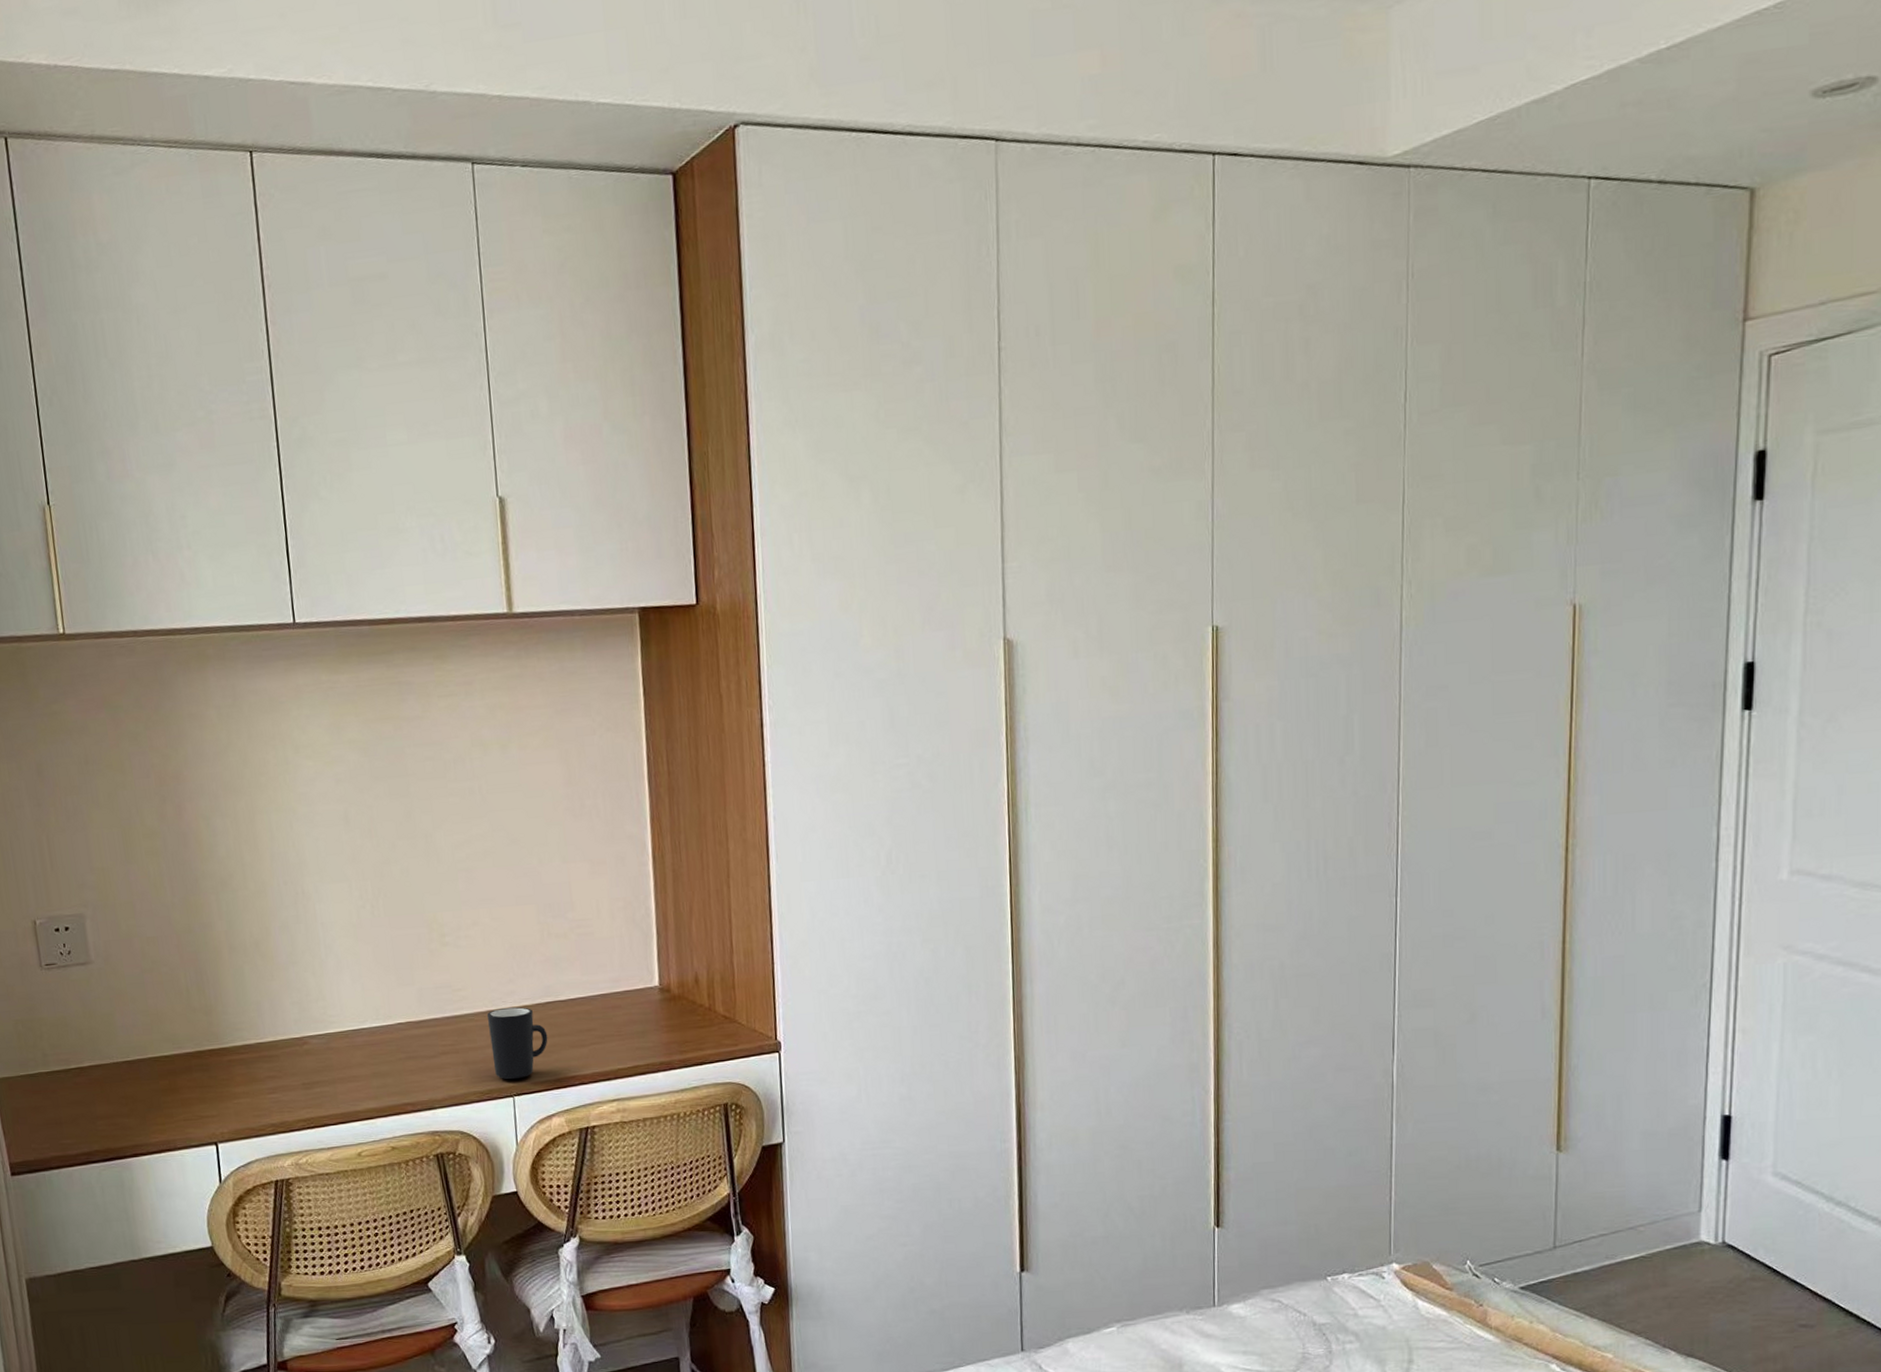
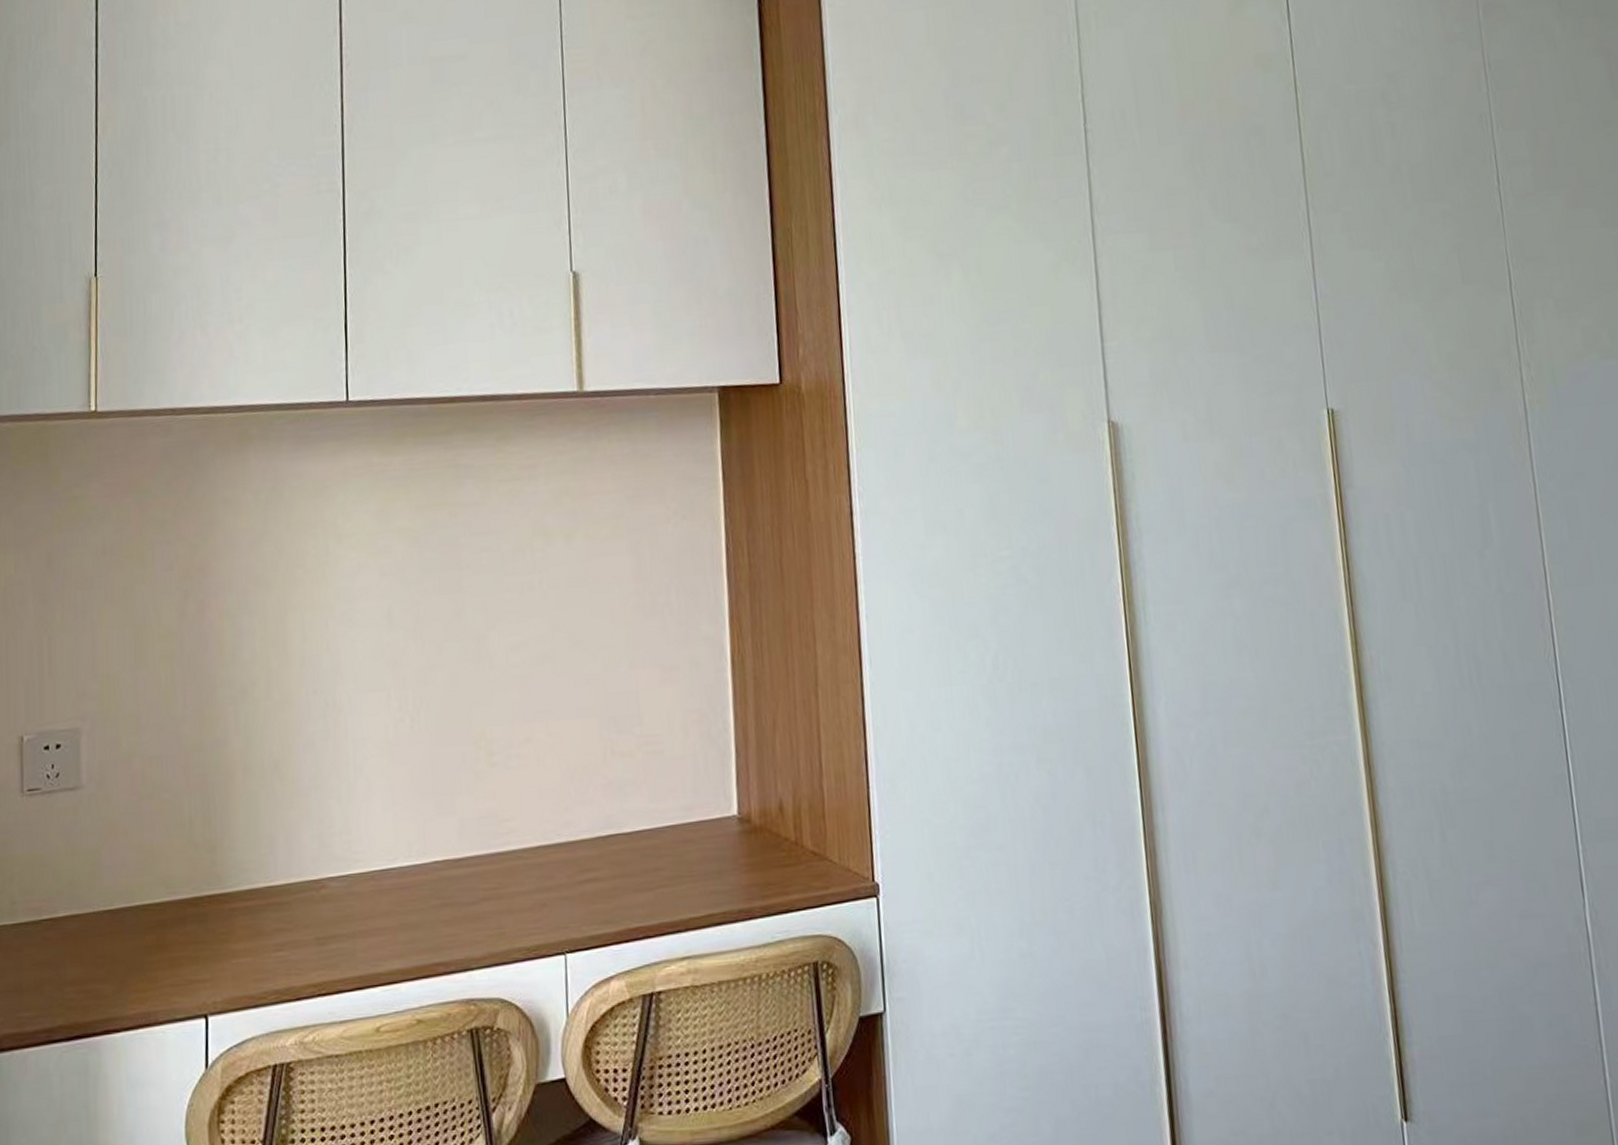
mug: present [487,1007,548,1080] -> none [539,841,608,933]

